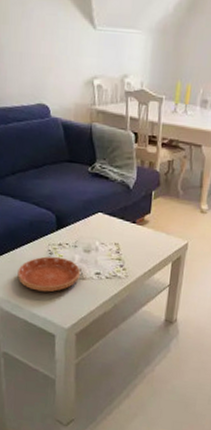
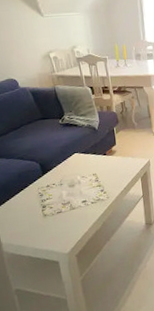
saucer: present [17,256,80,292] -> none [15,196,70,229]

